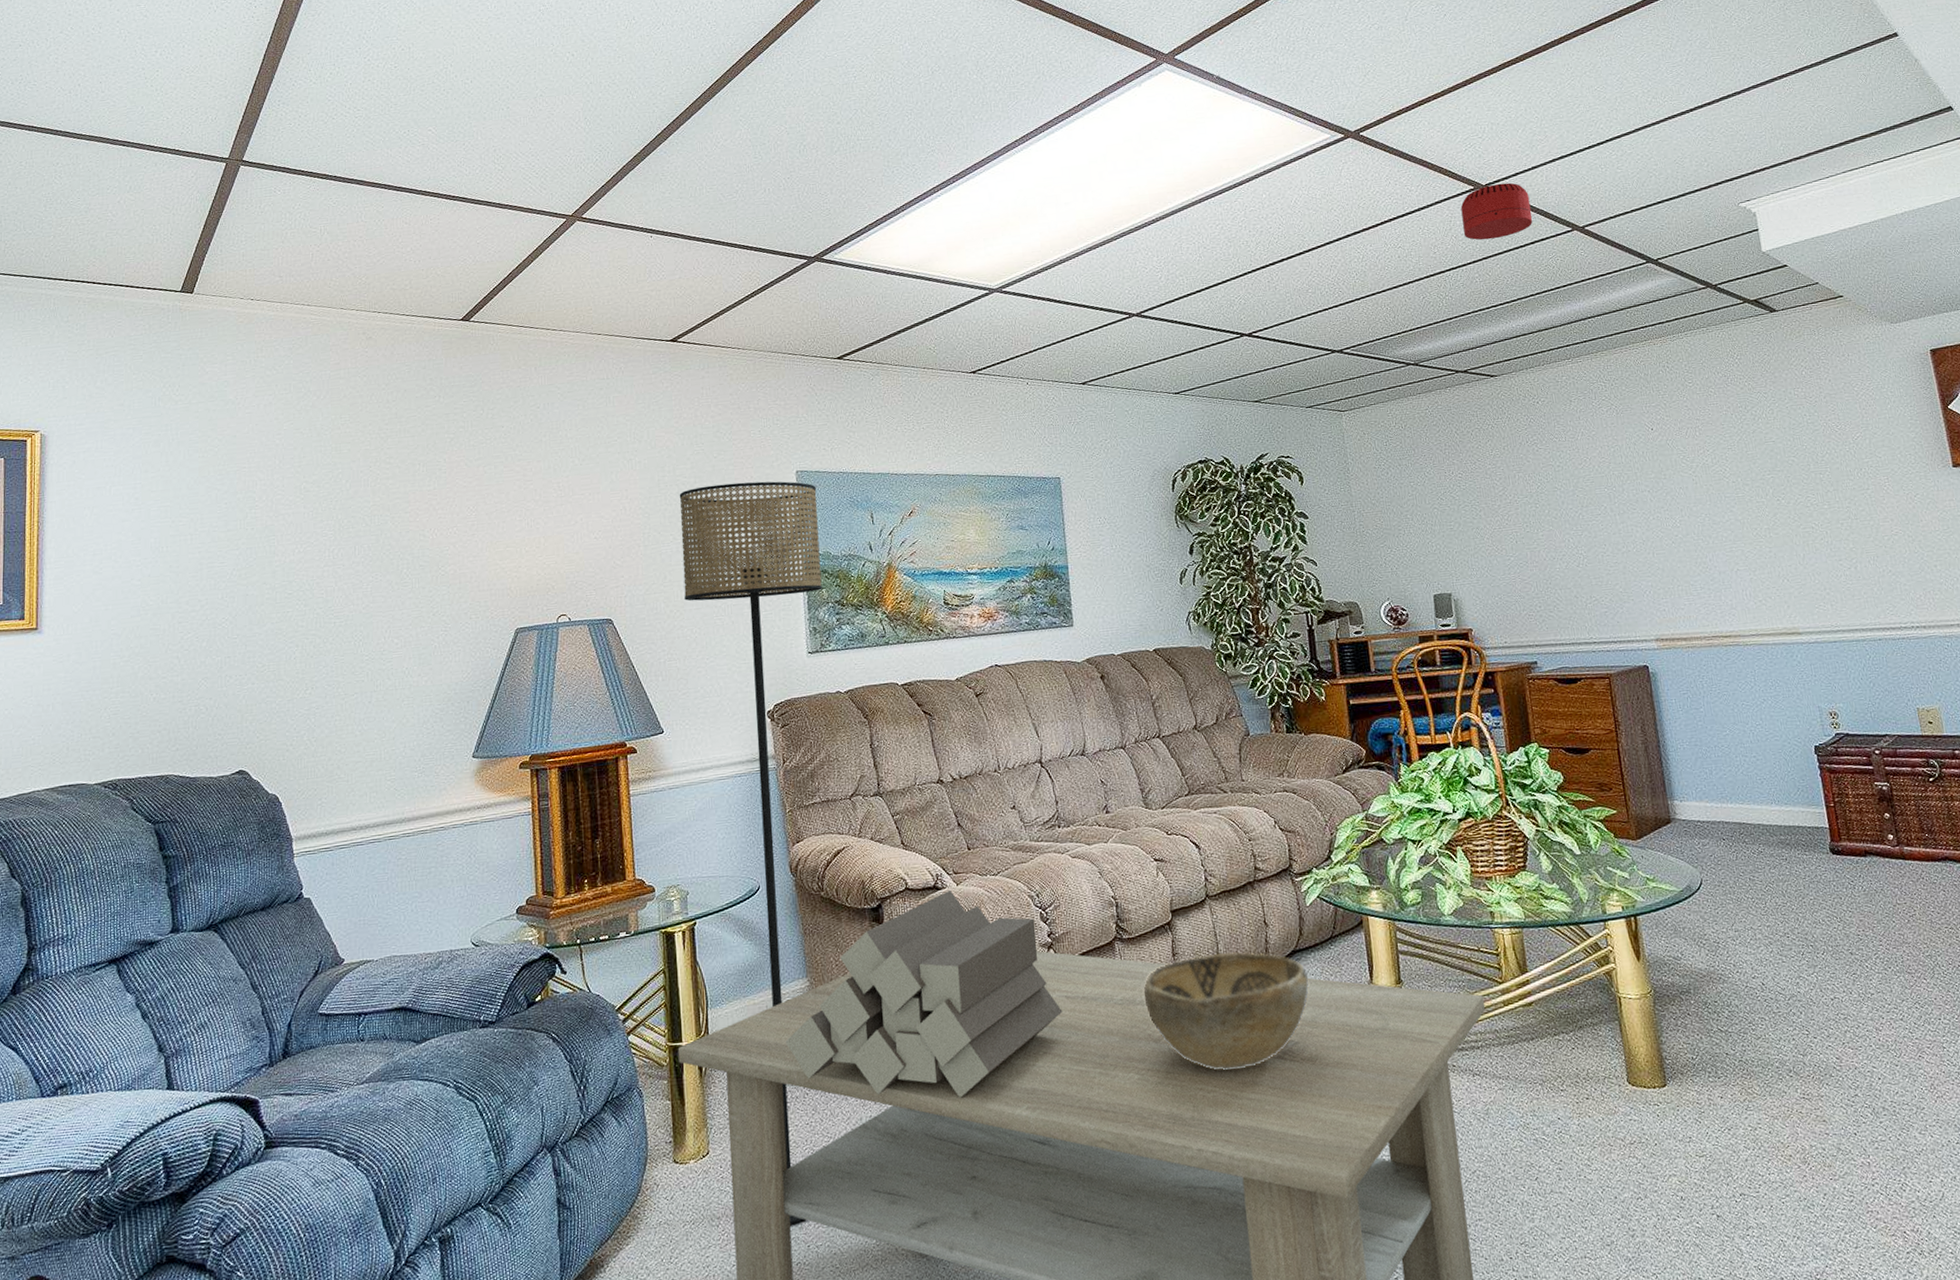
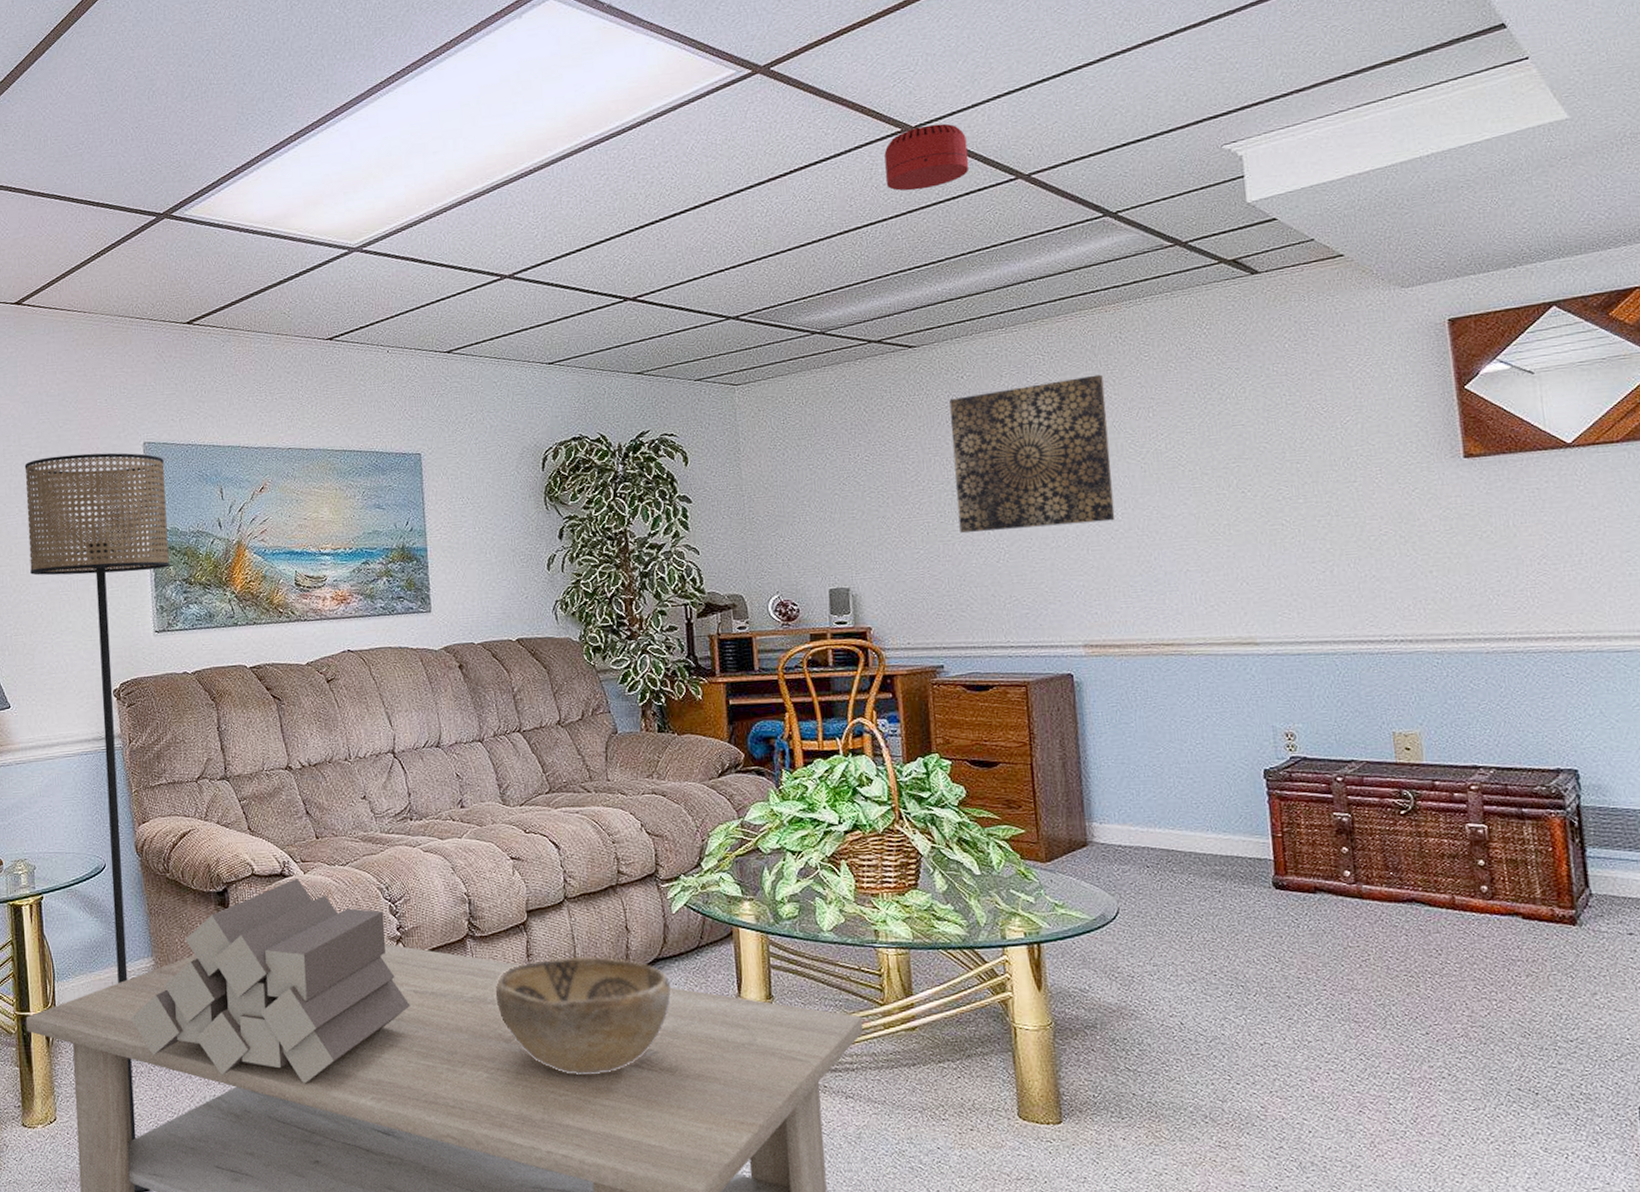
wall art: none [1528,399,1675,541] -> present [949,374,1115,534]

